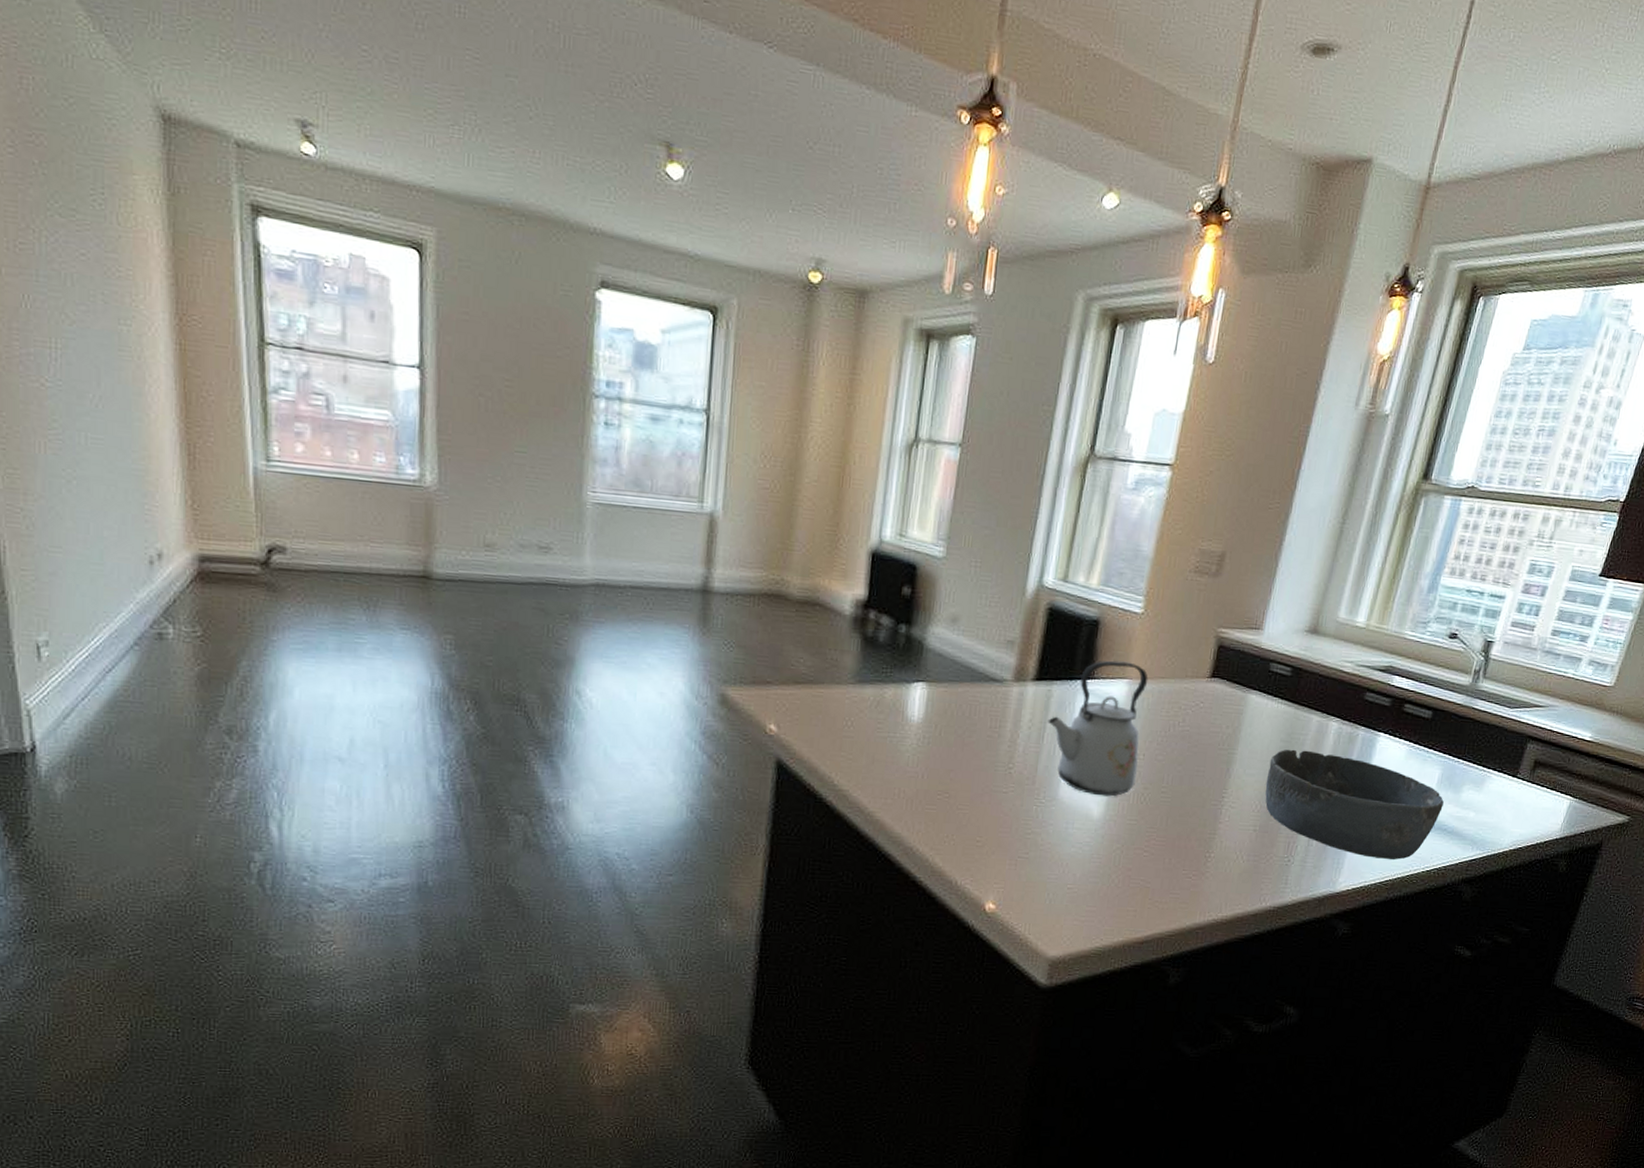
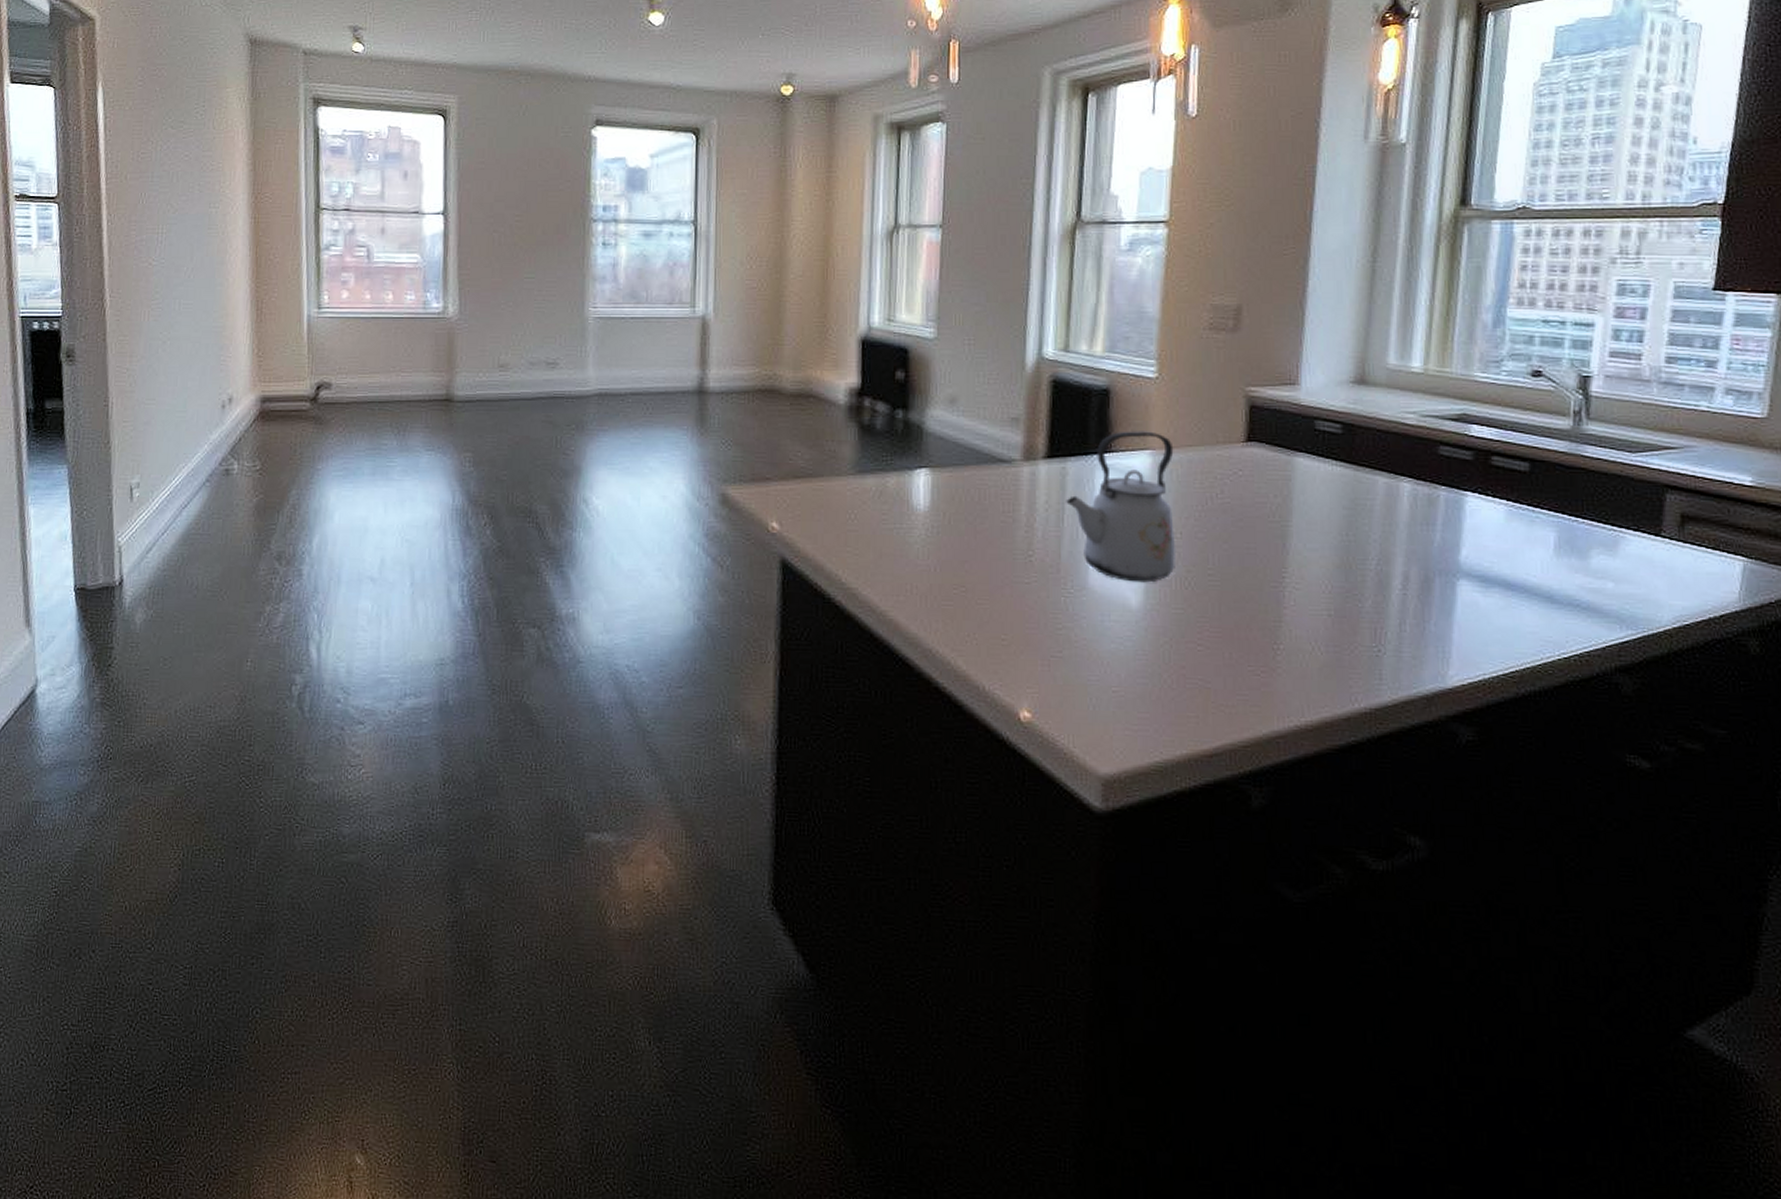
bowl: present [1265,749,1444,861] -> none [1333,517,1569,646]

